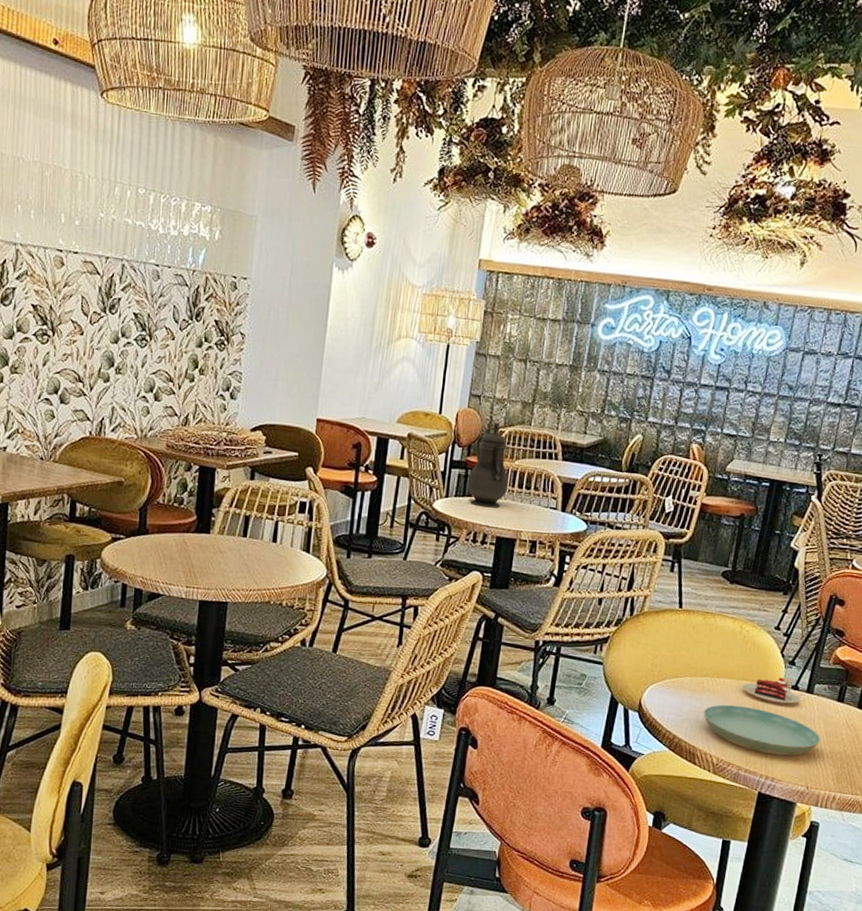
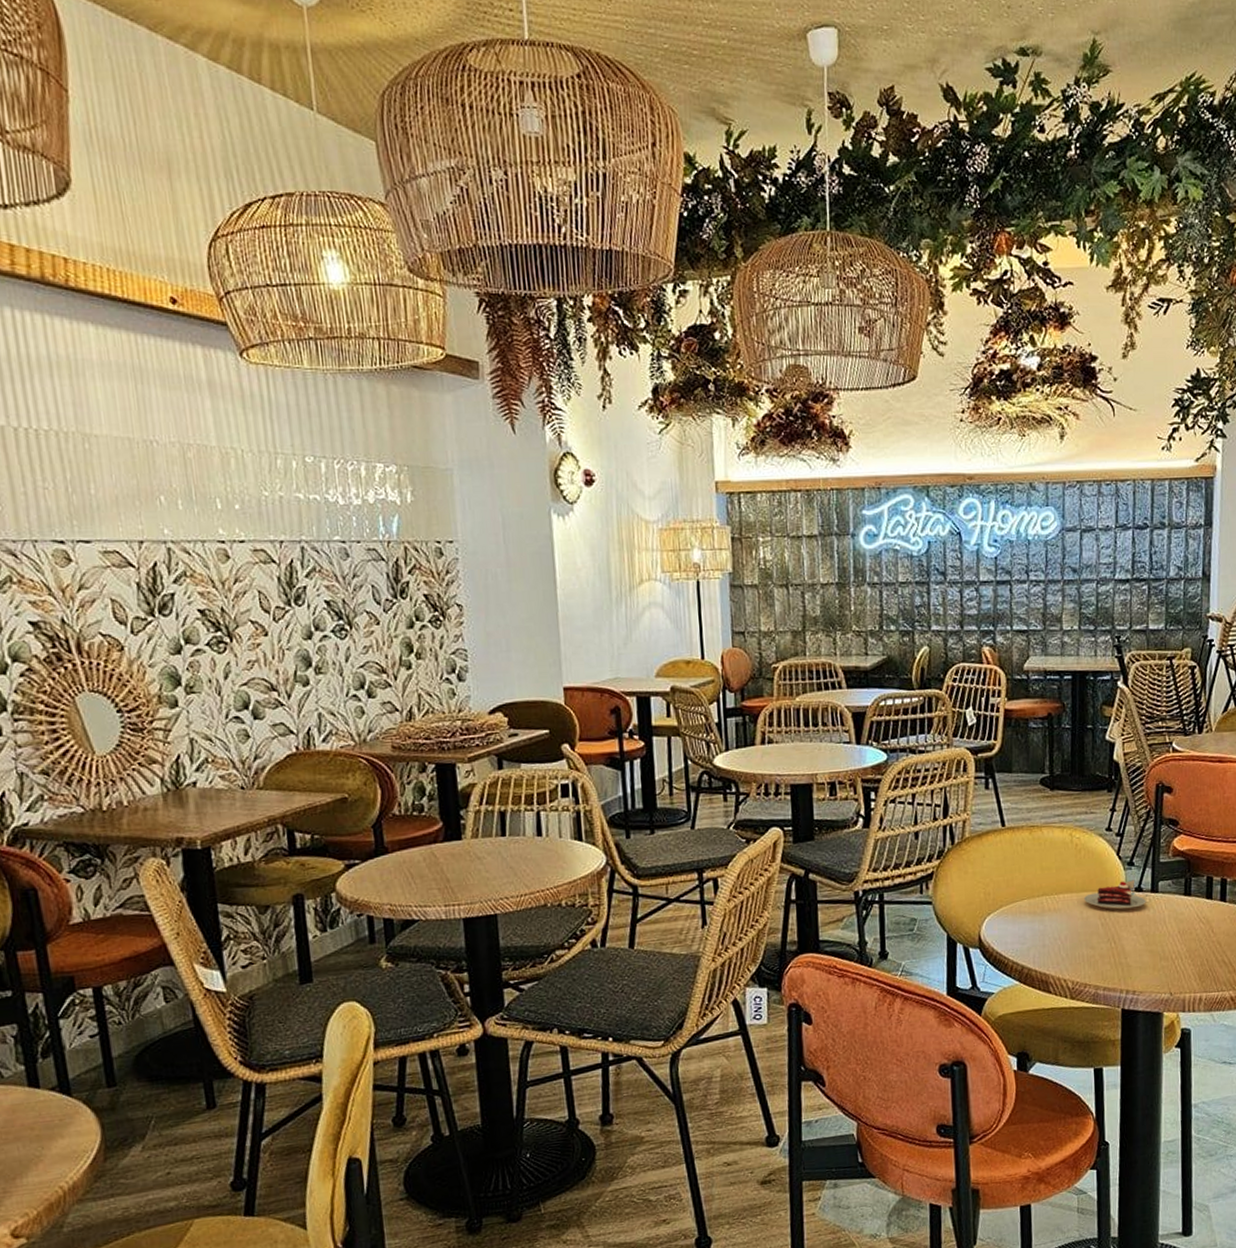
coffeepot: present [467,422,509,509] -> none [747,658,794,755]
saucer: present [703,704,821,756] -> none [1048,919,1176,967]

